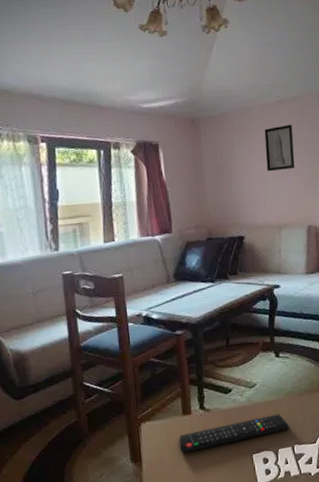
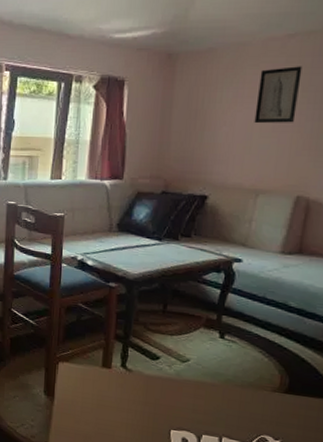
remote control: present [178,414,289,453] -> none [93,385,220,419]

